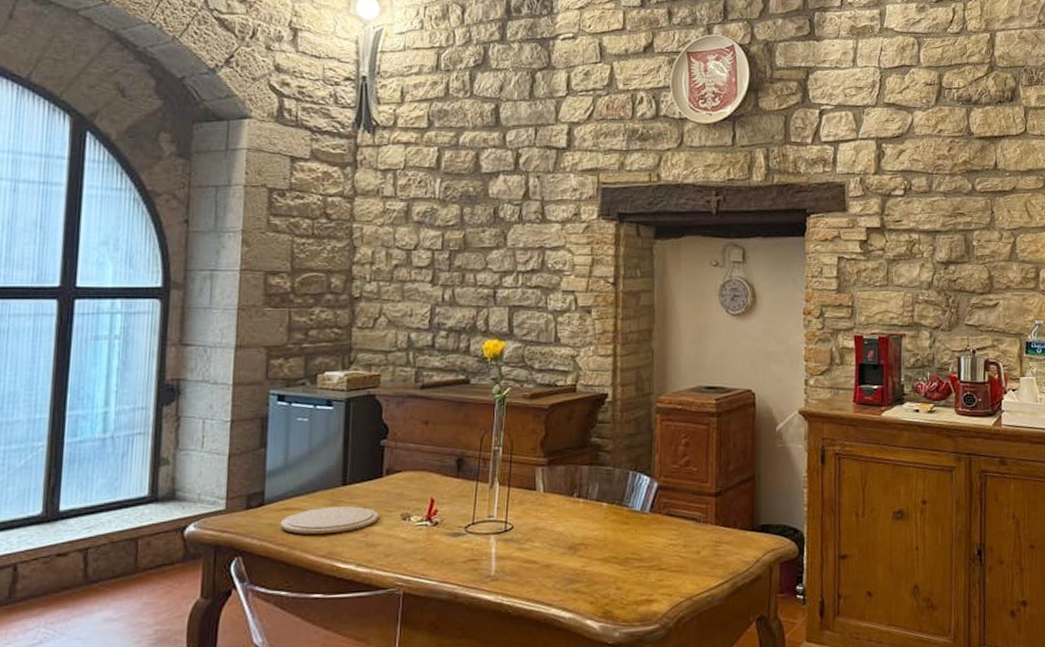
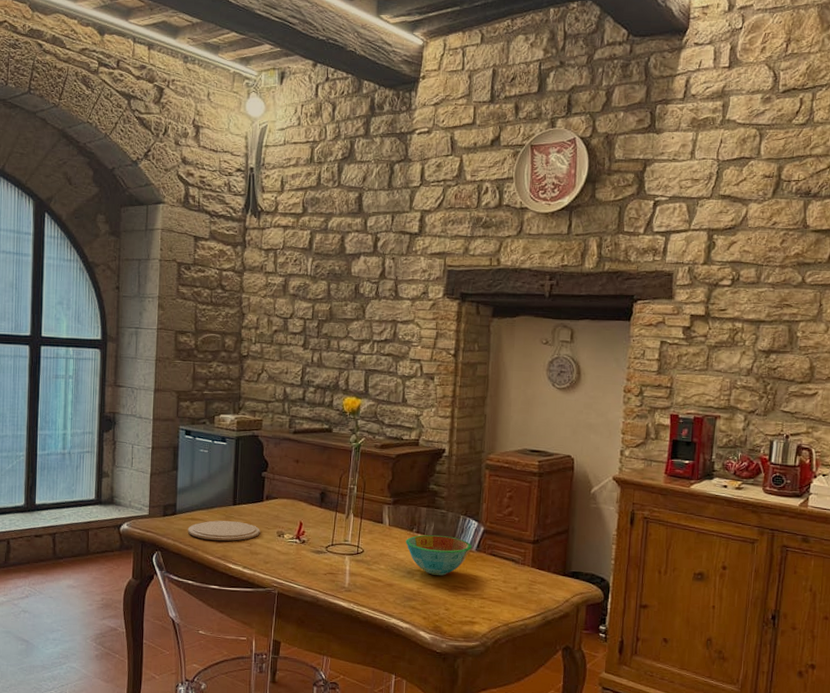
bowl: none [565,498,644,548] -> present [406,535,472,576]

